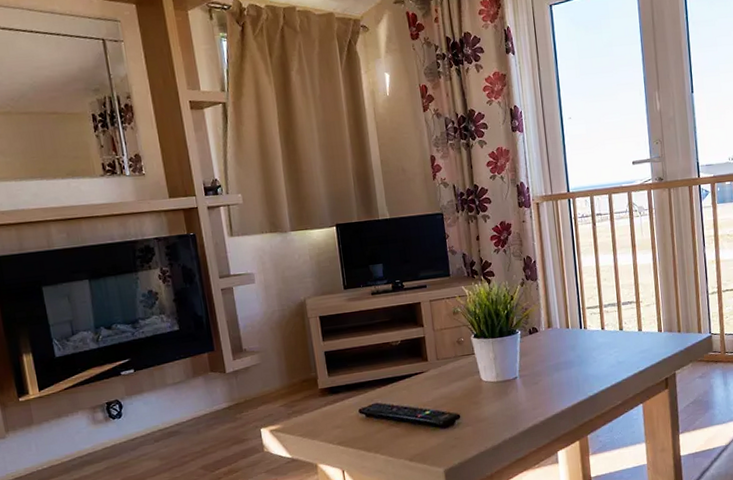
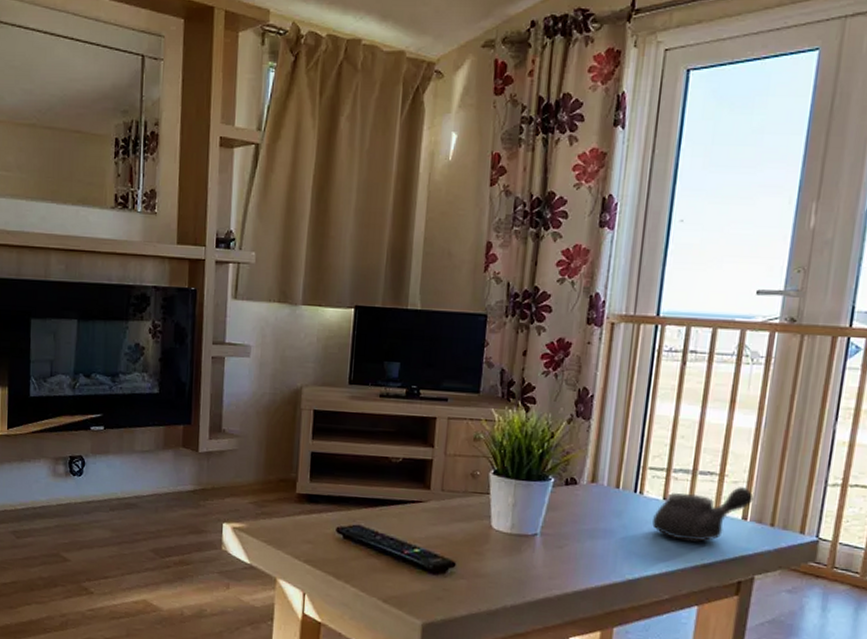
teapot: none [597,308,663,358] -> present [652,487,754,542]

